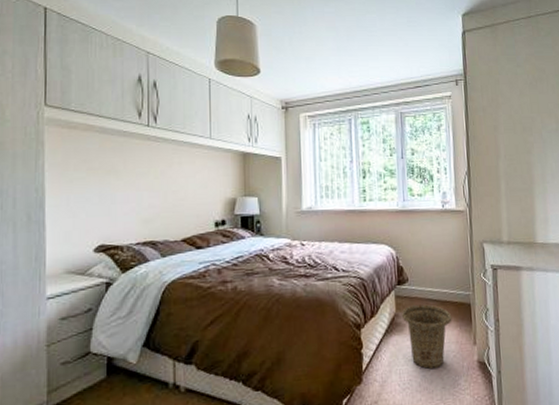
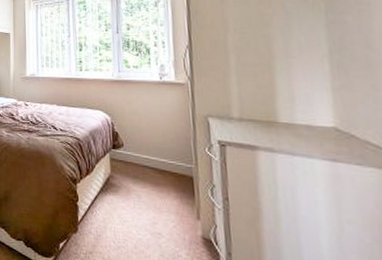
basket: present [401,304,452,370] -> none [116,169,172,235]

